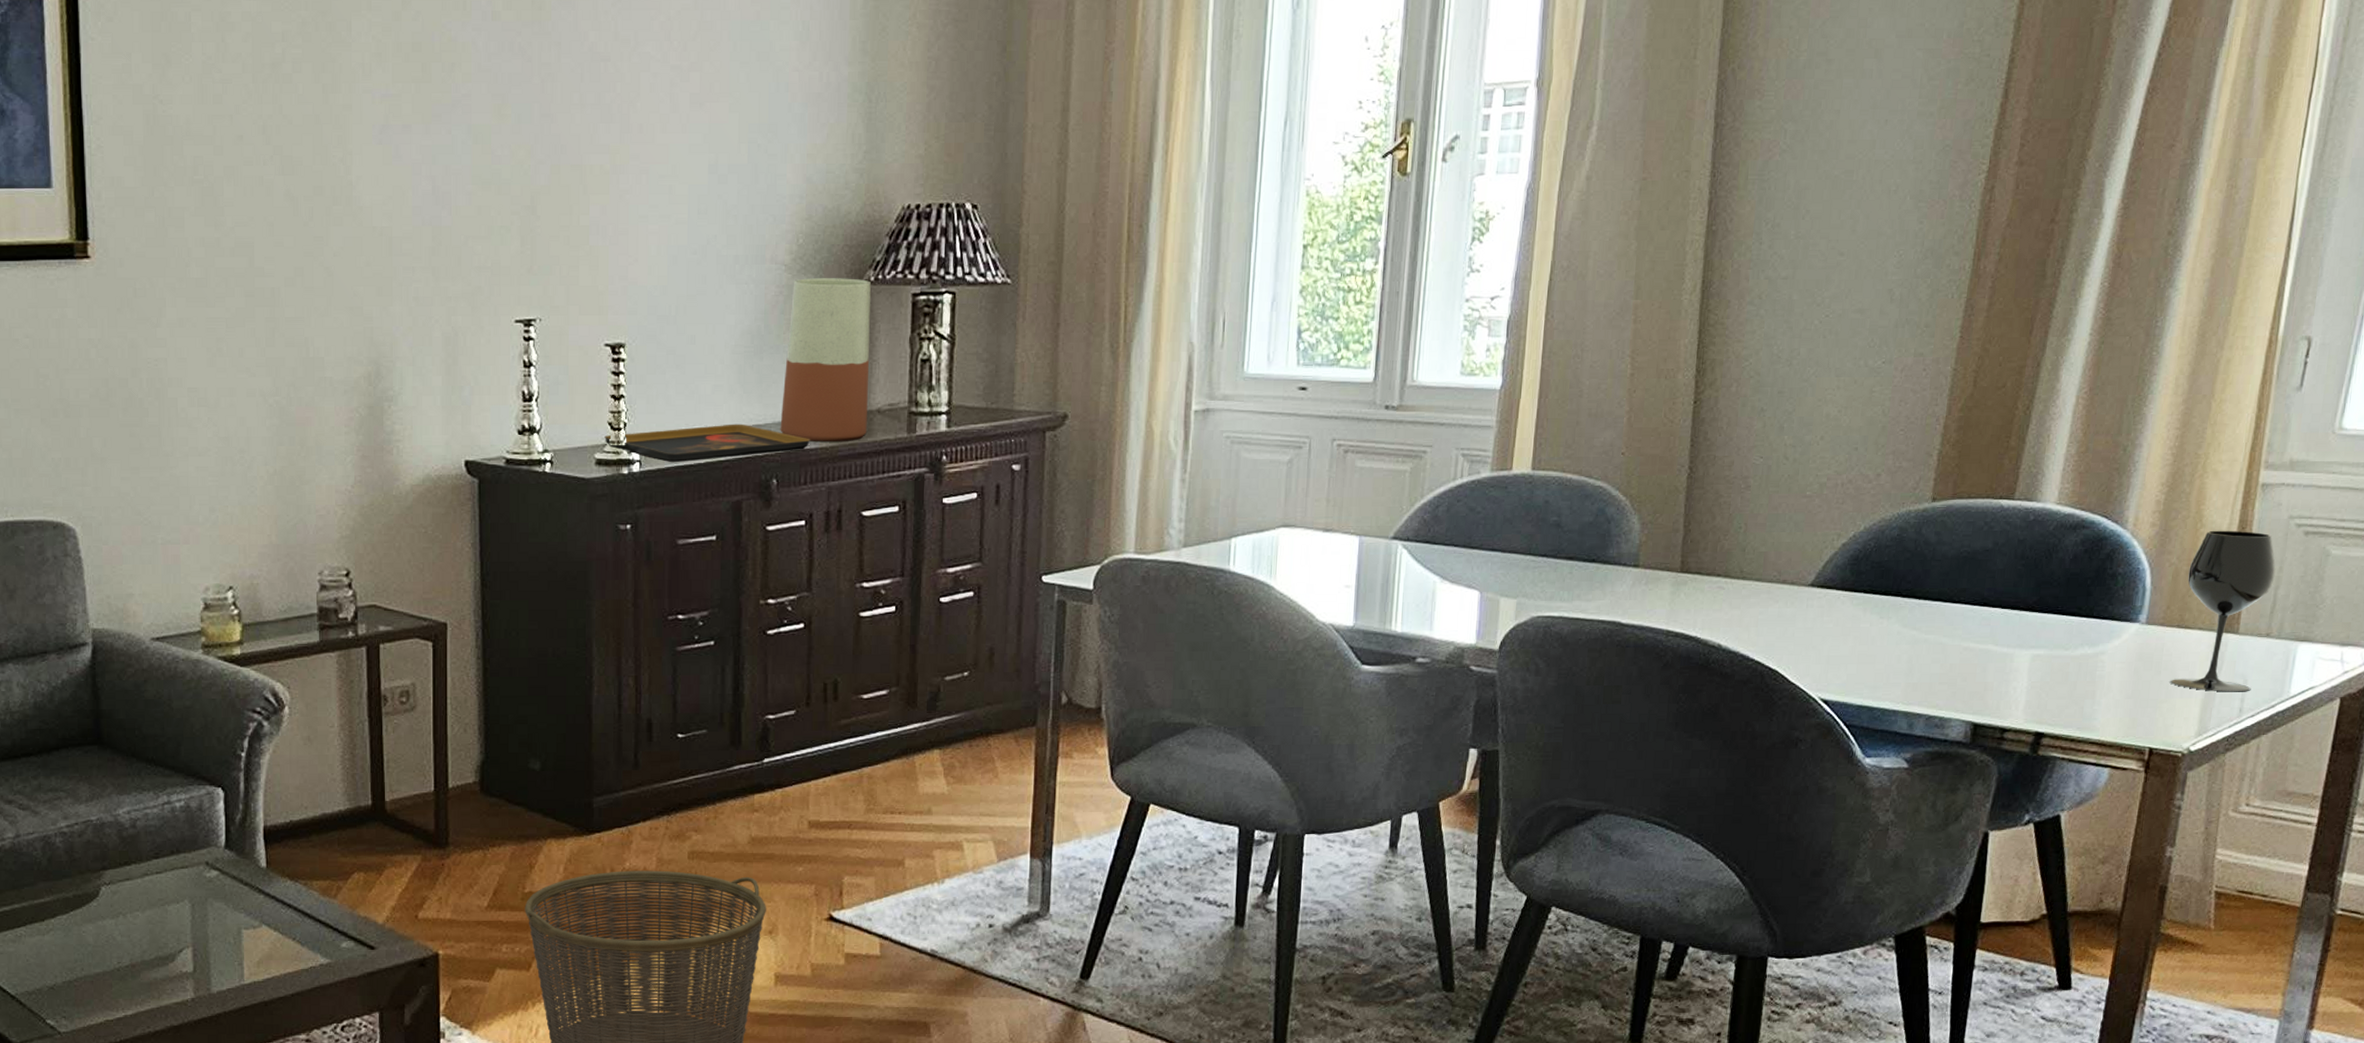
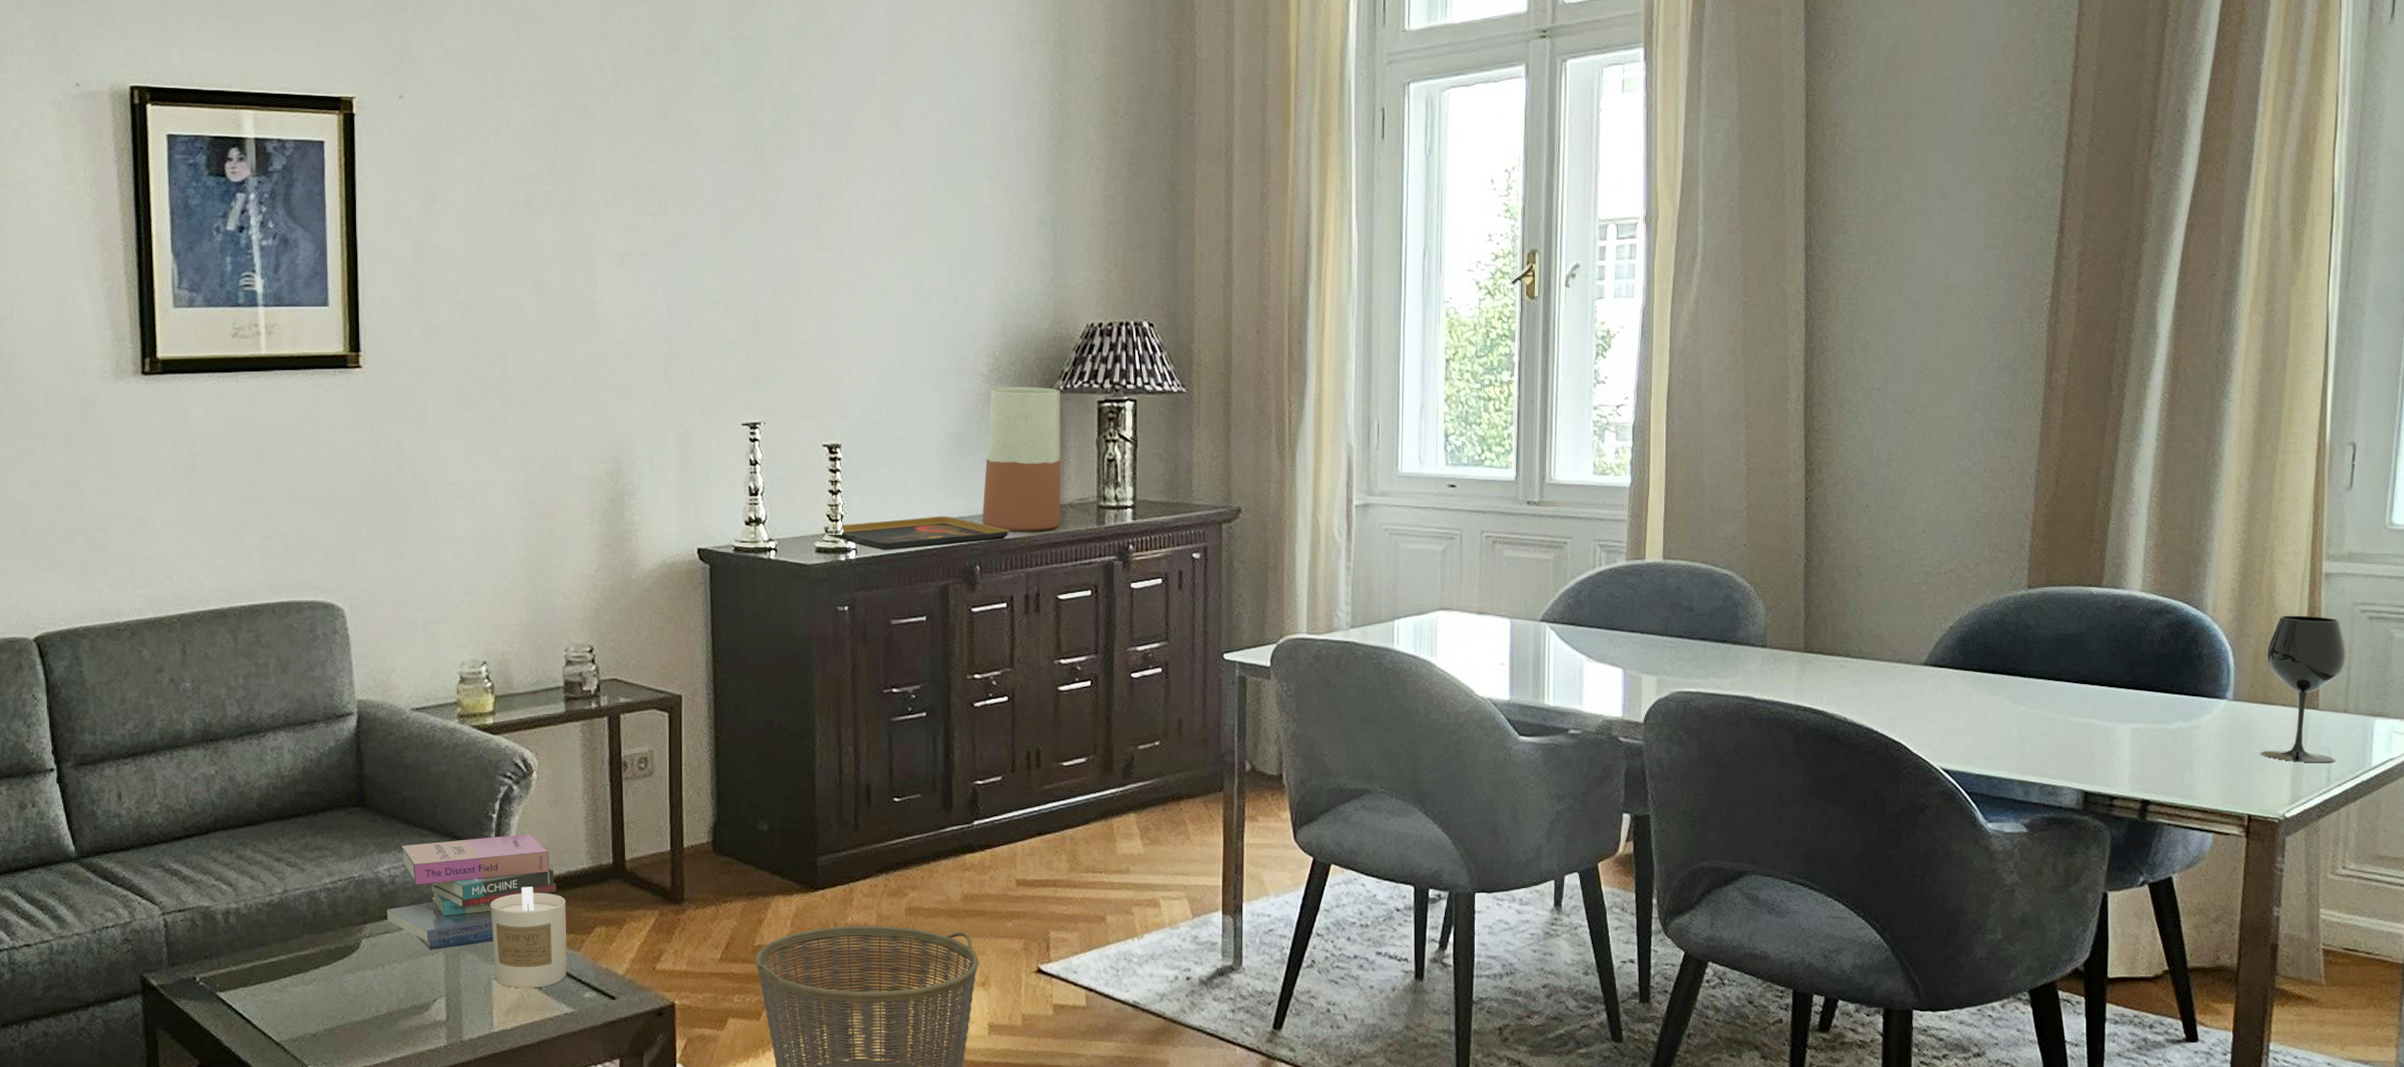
books: none [127,774,311,898] -> present [386,834,557,950]
candle: none [239,830,323,938] -> present [490,887,567,989]

